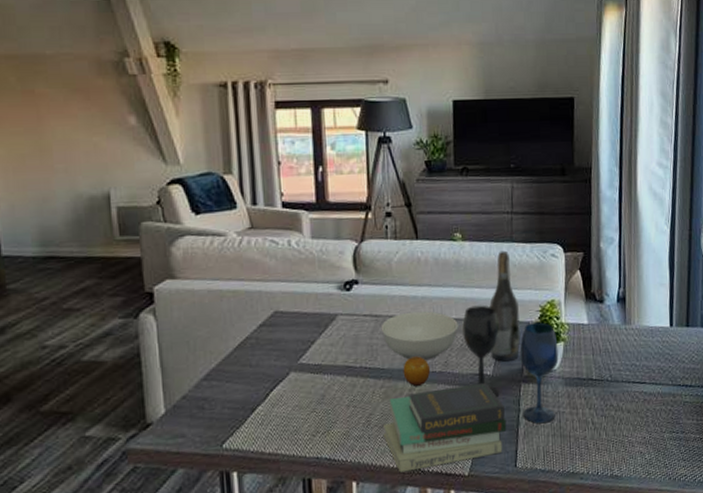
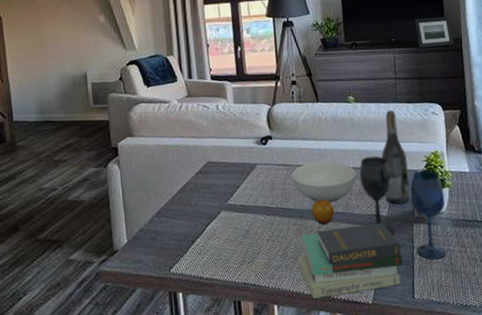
picture frame: none [538,140,583,178] -> present [414,16,455,49]

